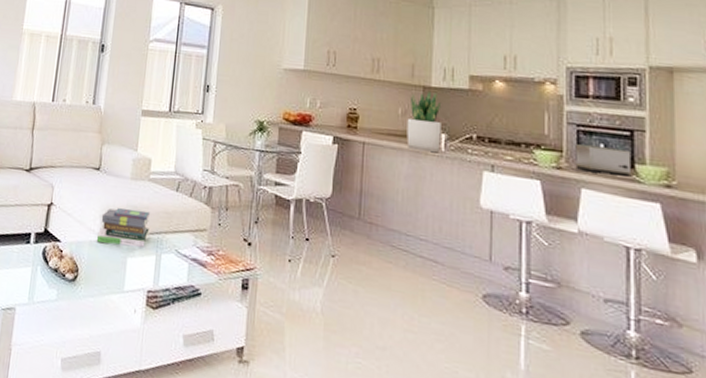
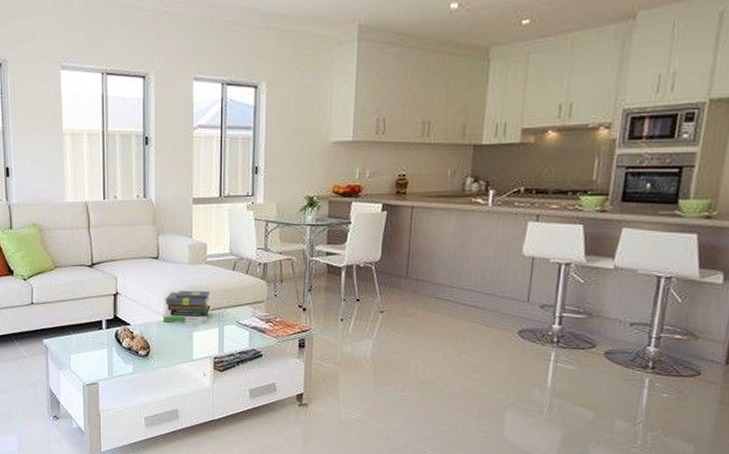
planter: present [406,91,442,154] -> none [454,149,492,210]
toaster: present [575,144,632,178] -> none [619,186,677,213]

